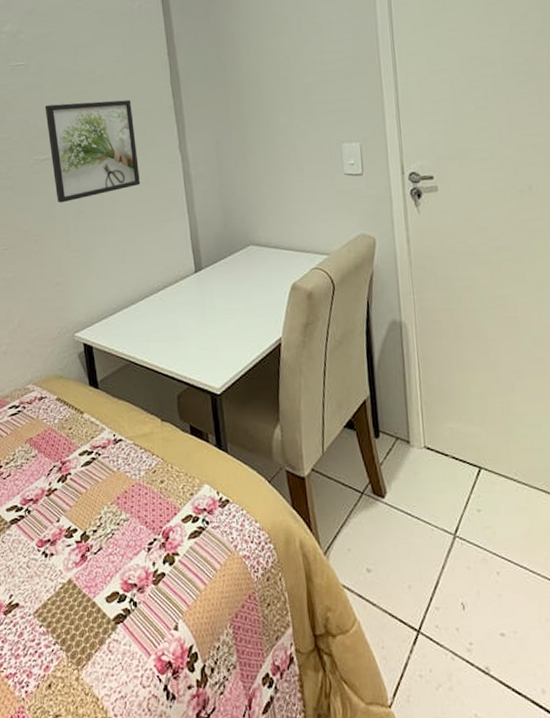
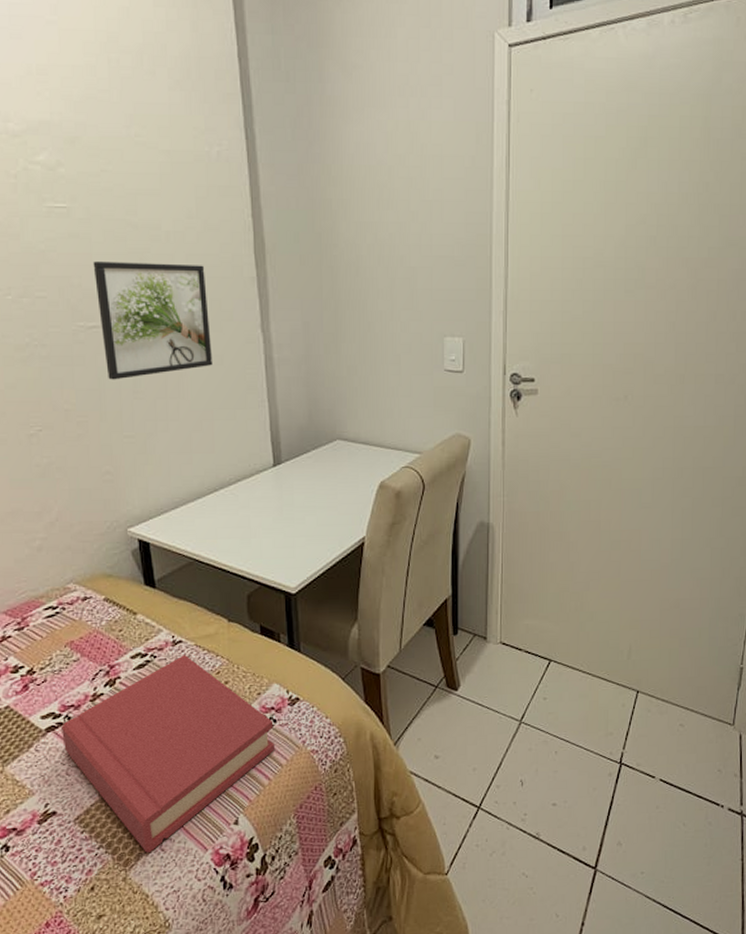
hardback book: none [23,453,210,653] -> present [61,655,276,852]

